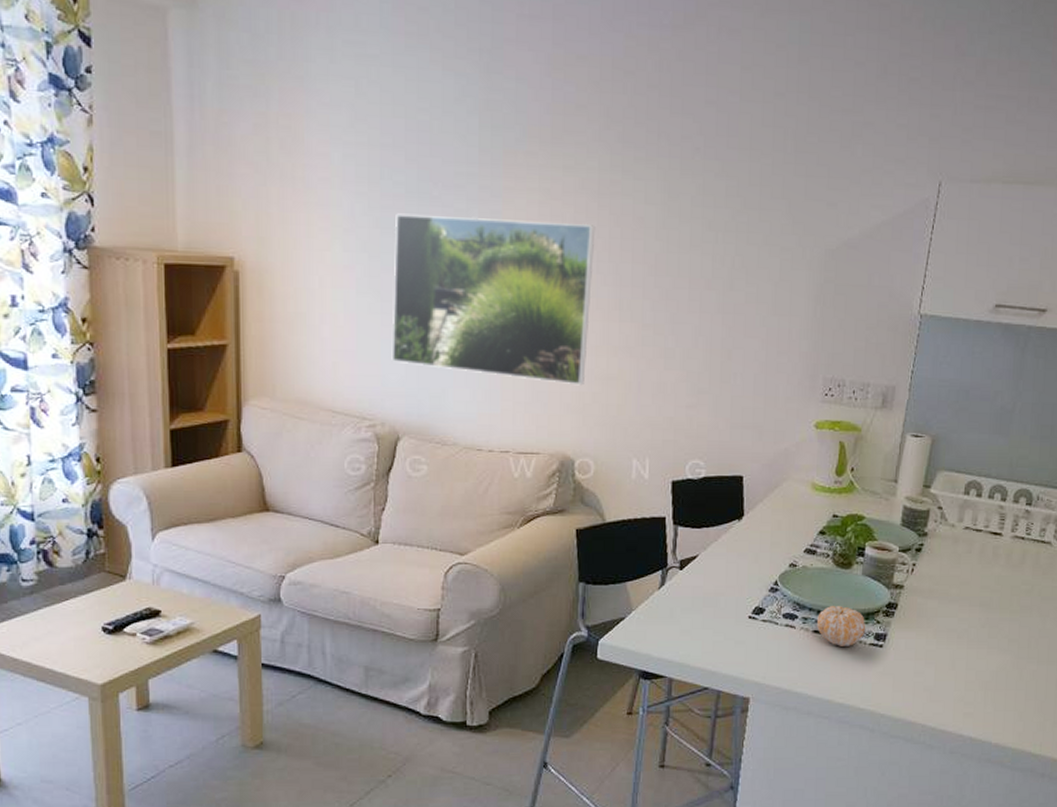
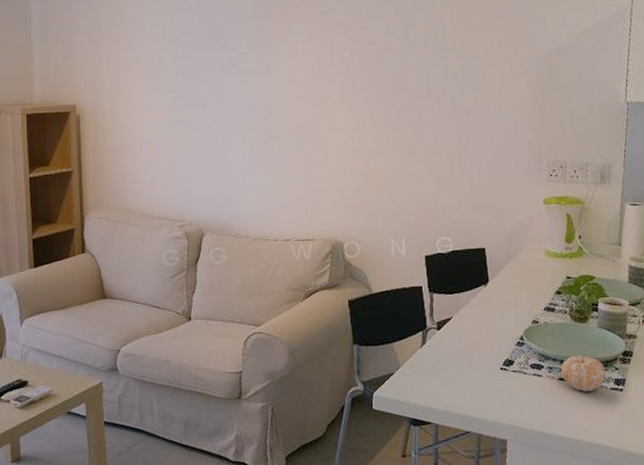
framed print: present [391,213,596,386] -> none [193,54,349,183]

